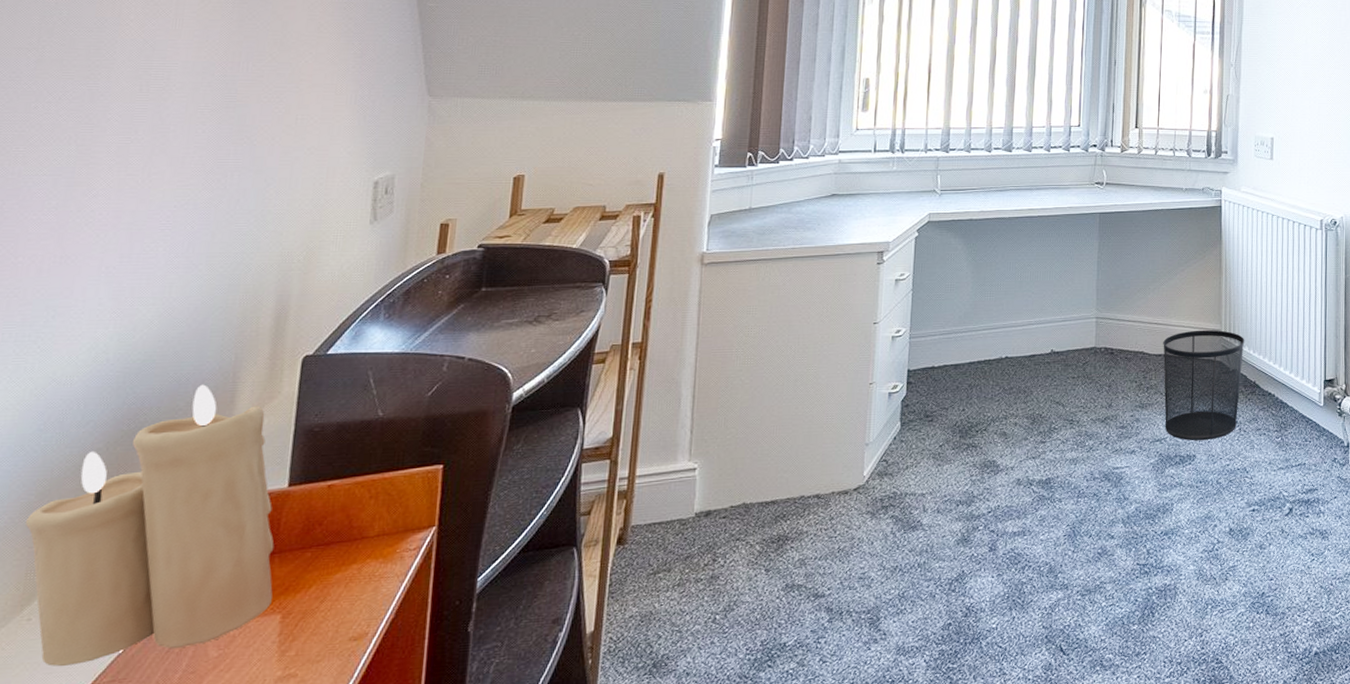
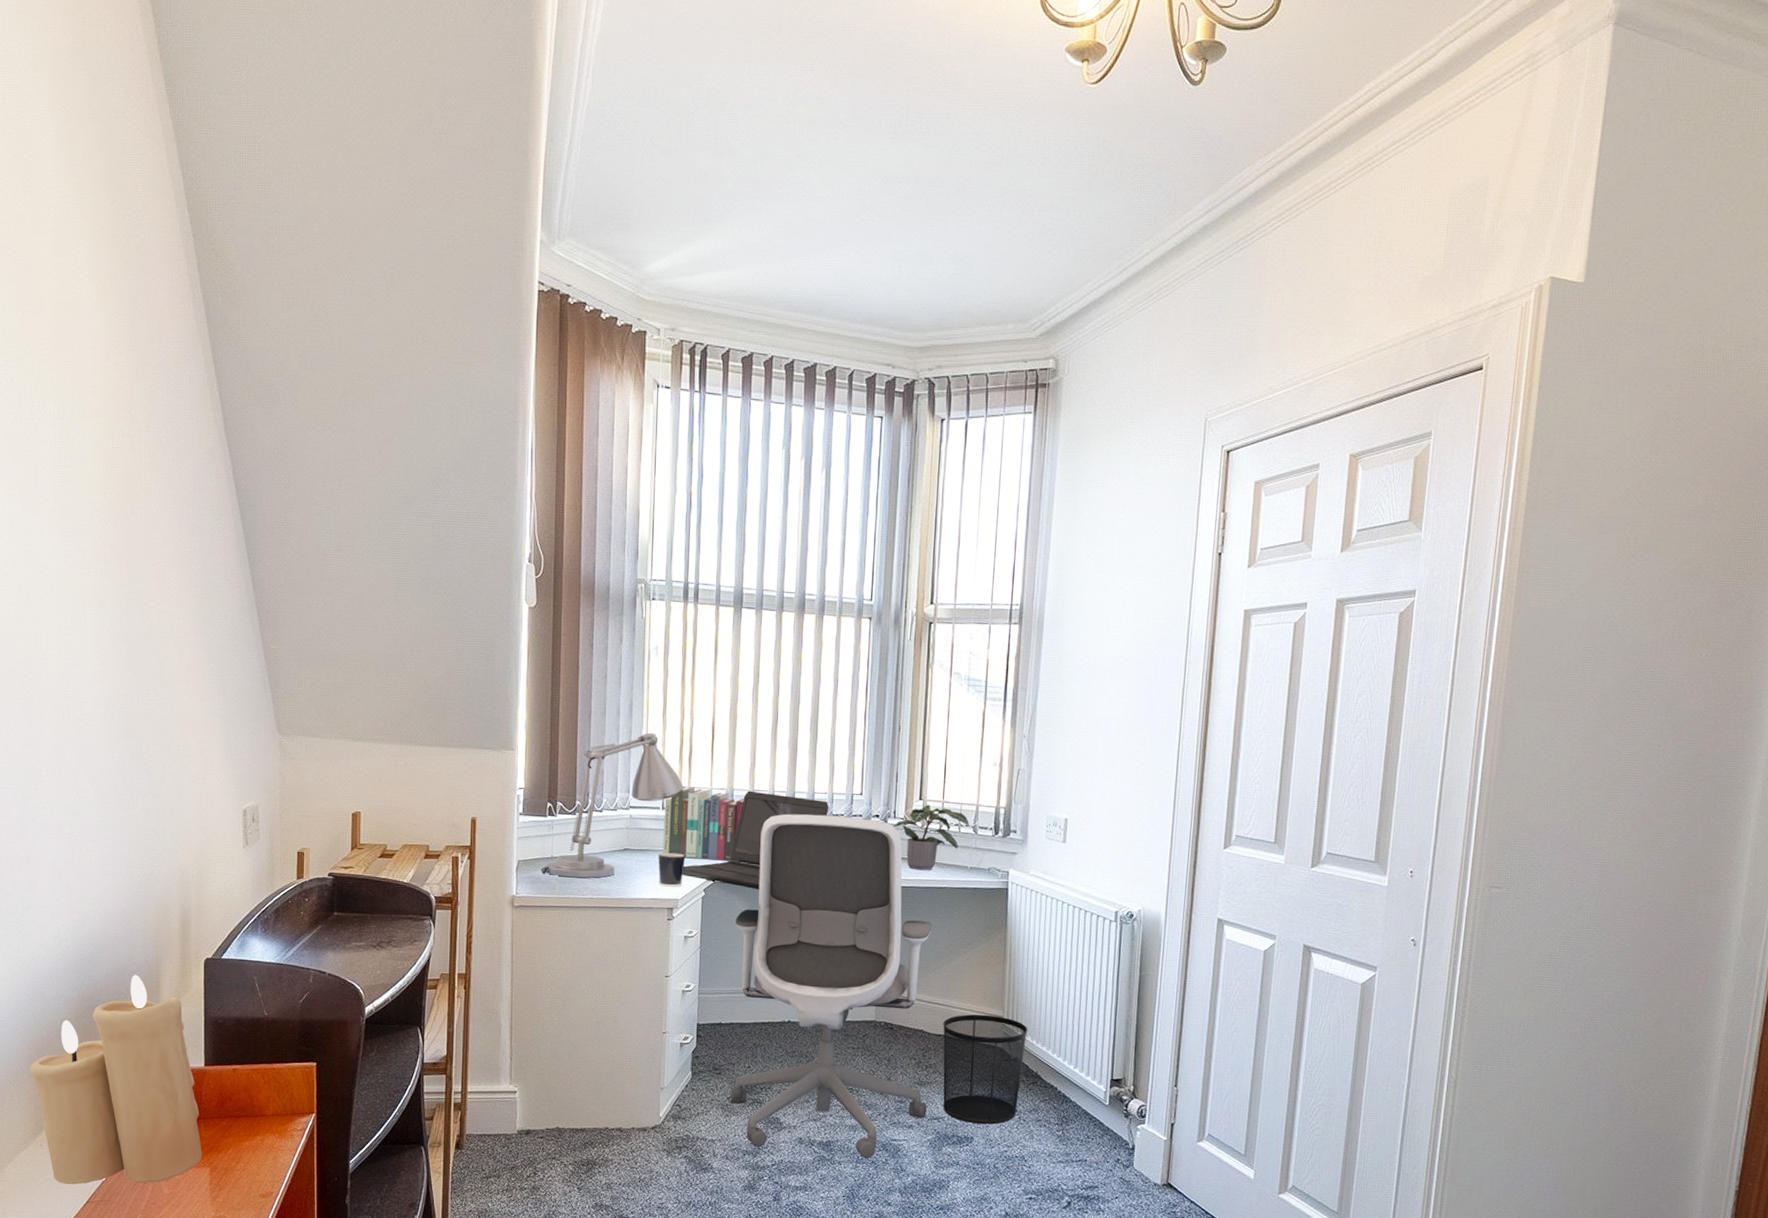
desk lamp: none [737,76,898,229] -> present [541,732,684,878]
mug: none [868,195,899,231] -> present [658,852,686,888]
books: none [873,128,961,200] -> present [662,786,744,861]
laptop computer: none [894,128,1047,225] -> present [682,790,829,889]
office chair: none [942,147,1150,495] -> present [730,813,932,1158]
potted plant: none [1111,132,1183,195] -> present [894,804,969,871]

